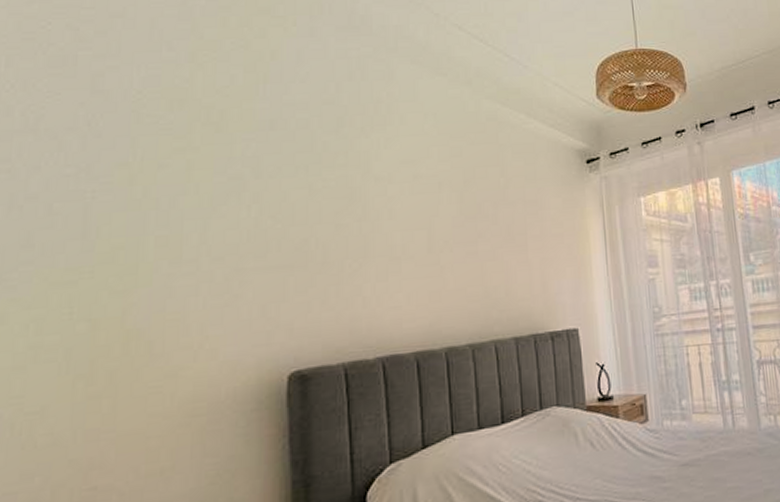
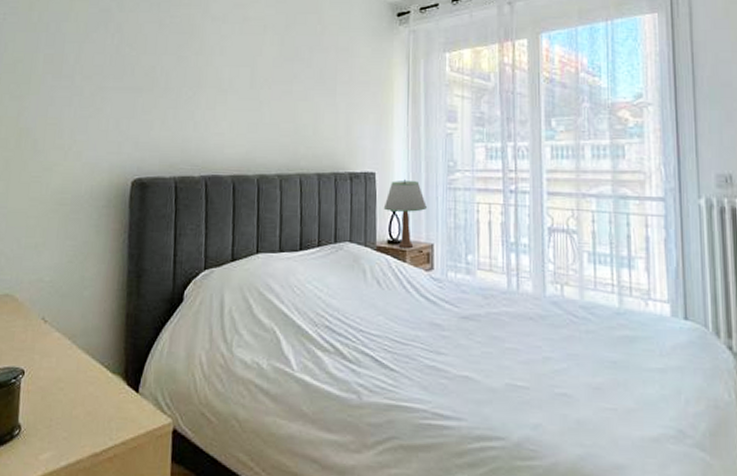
table lamp: none [590,332,637,404] -> present [383,179,428,249]

